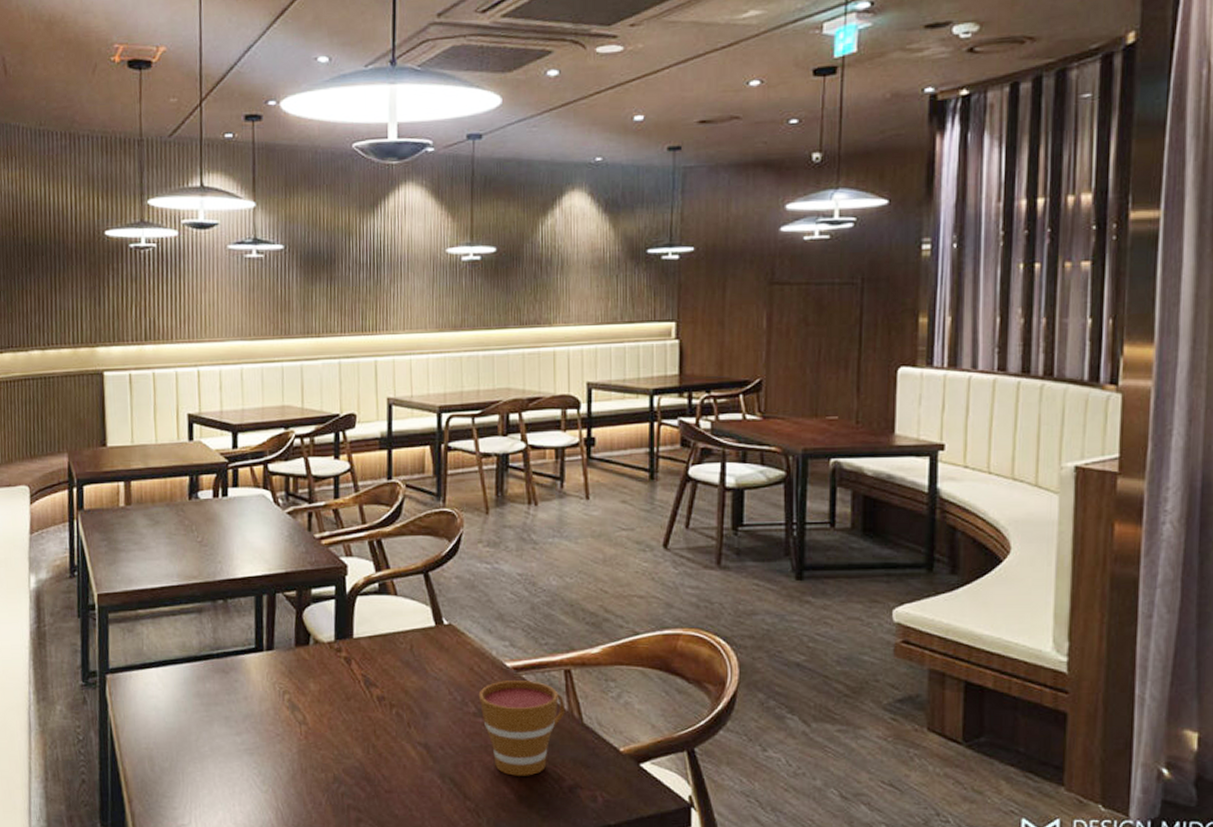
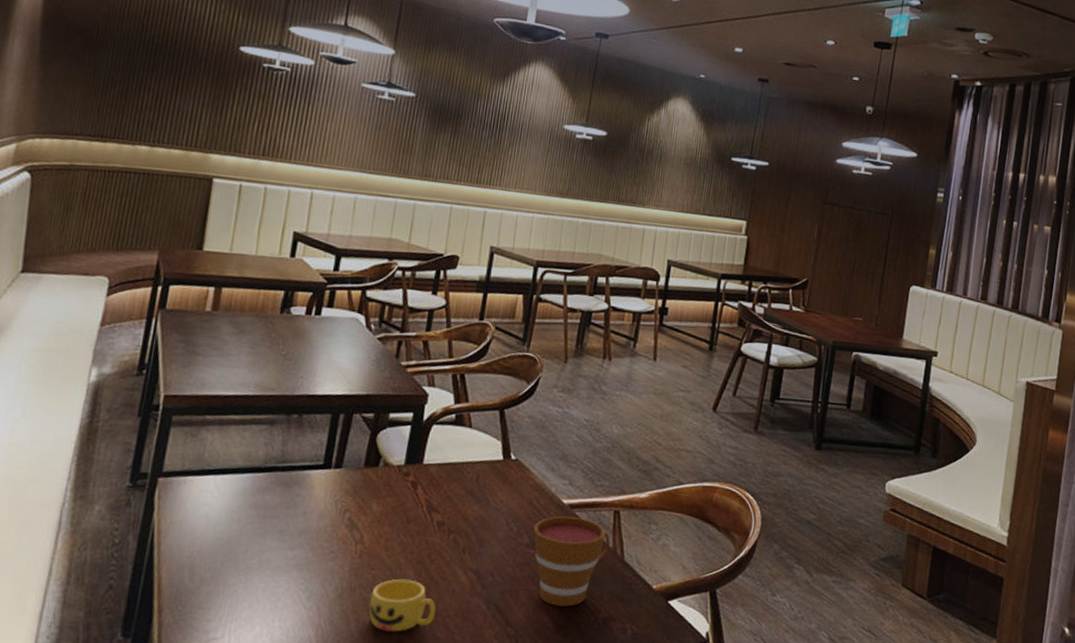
cup: none [322,757,390,811] -> present [369,579,436,632]

